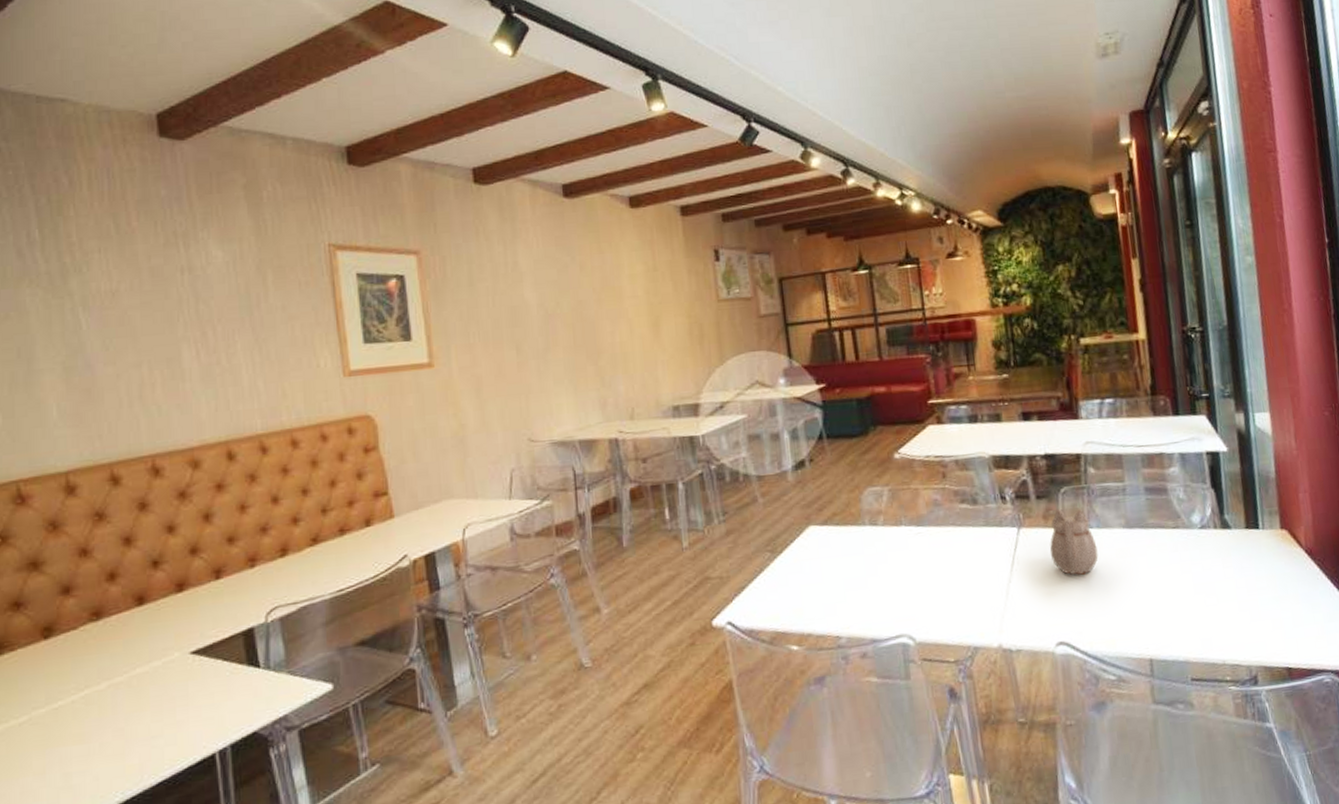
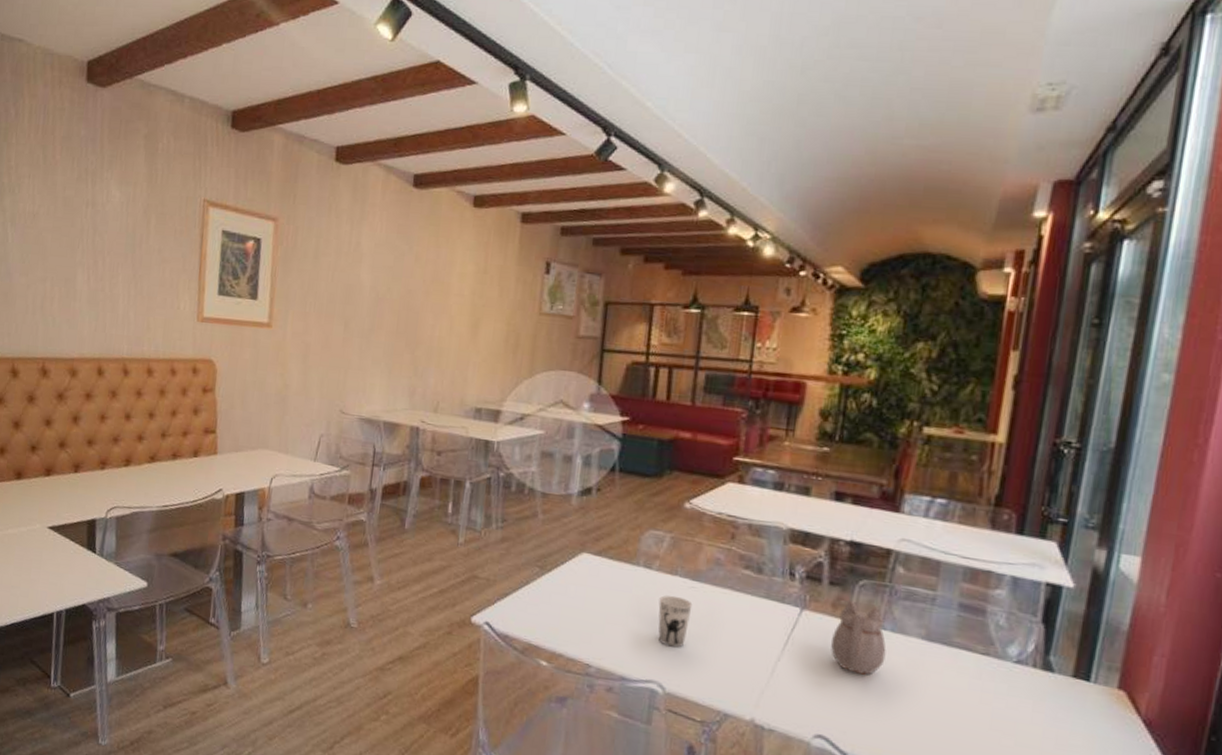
cup: none [891,545,924,597] -> present [658,595,693,648]

